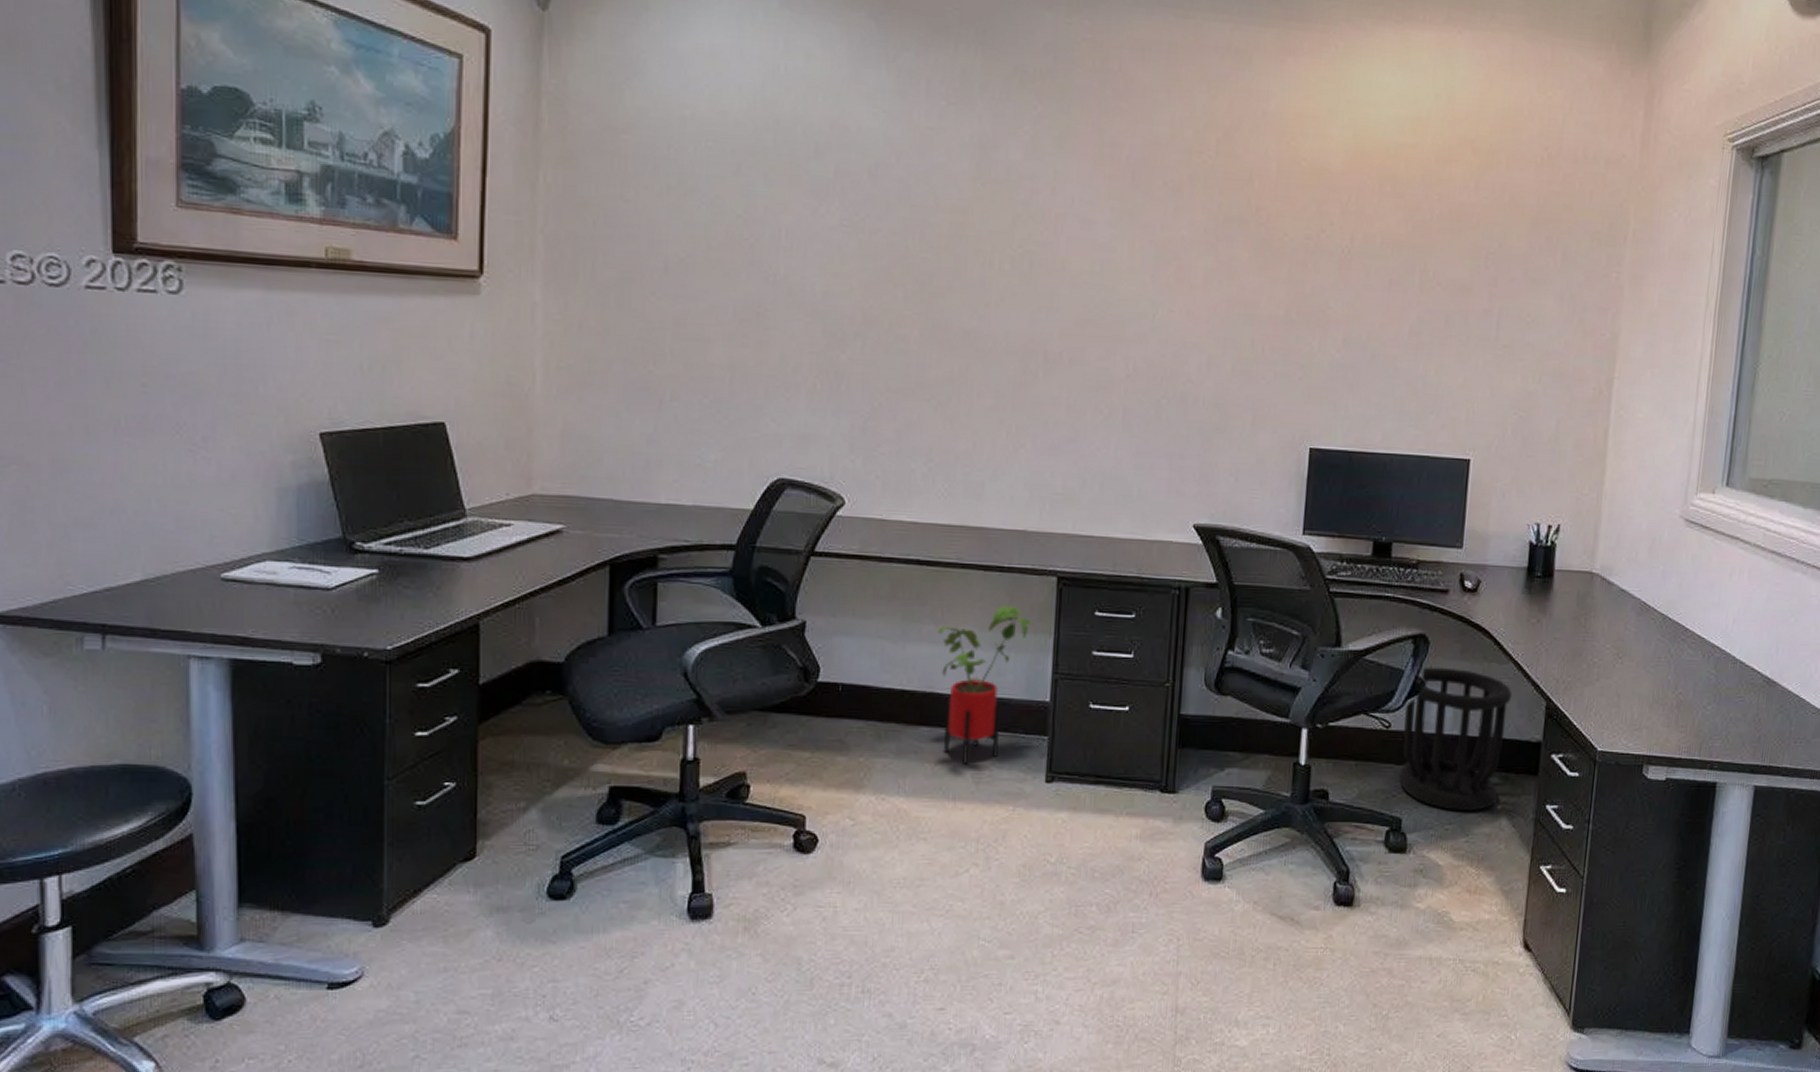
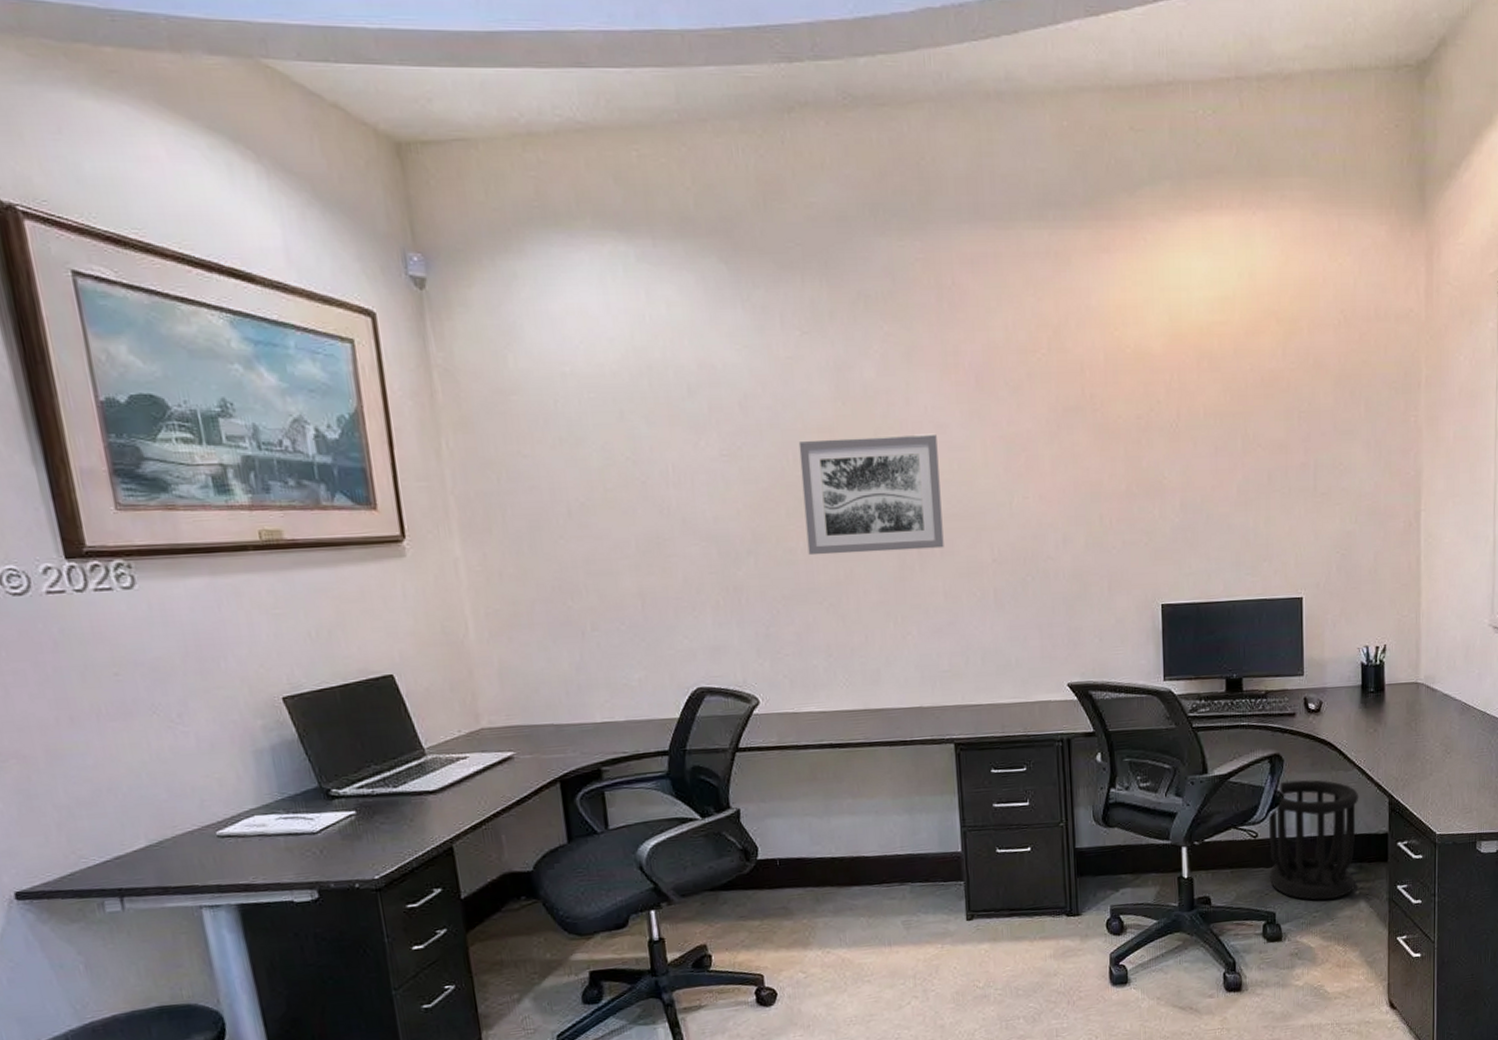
wall art: none [922,220,1081,356] -> present [798,433,944,556]
house plant: present [937,605,1035,764] -> none [856,773,940,914]

